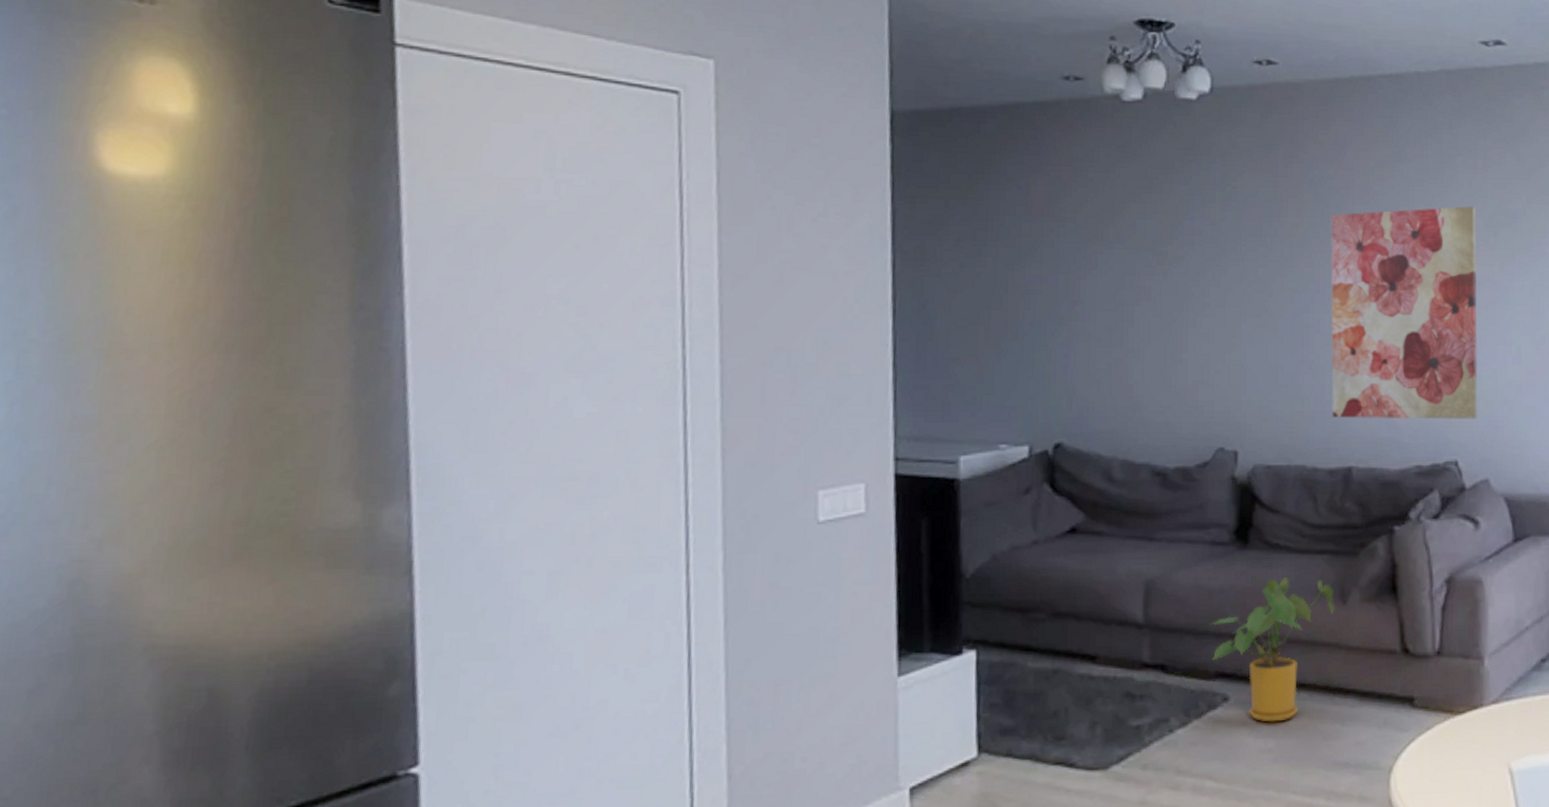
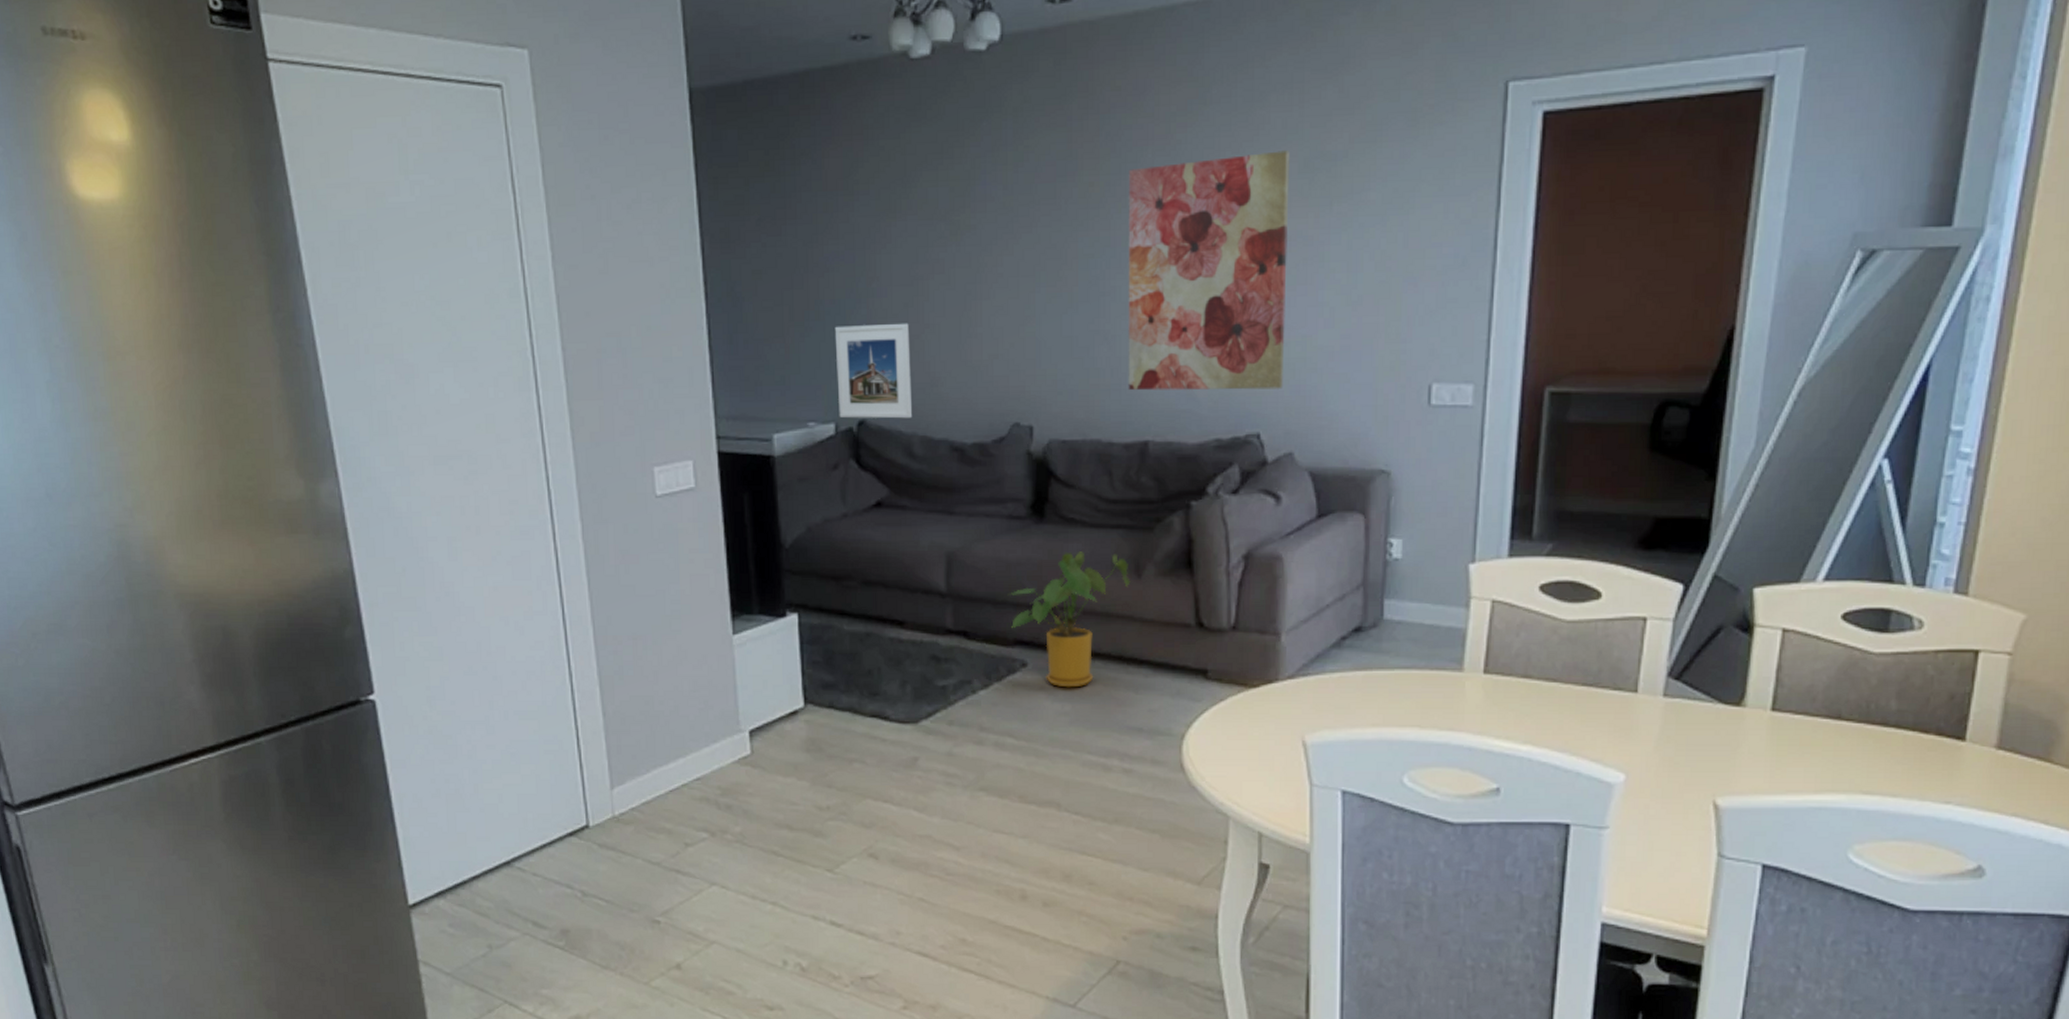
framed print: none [1033,346,1113,442] -> present [834,323,913,419]

